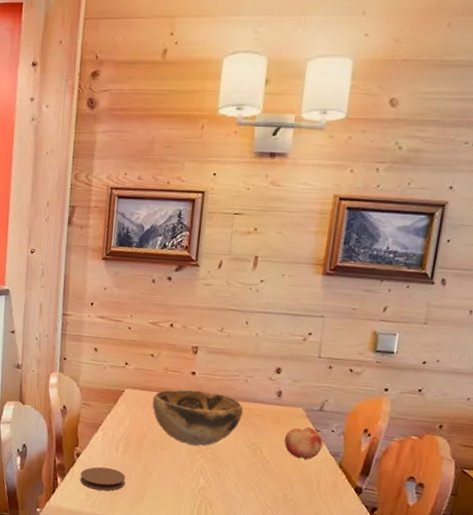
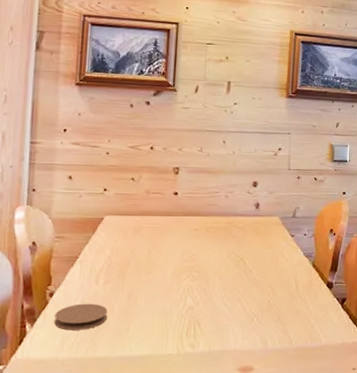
decorative bowl: present [152,390,243,446] -> none [134,210,225,265]
fruit: present [284,426,323,459] -> none [264,233,298,264]

